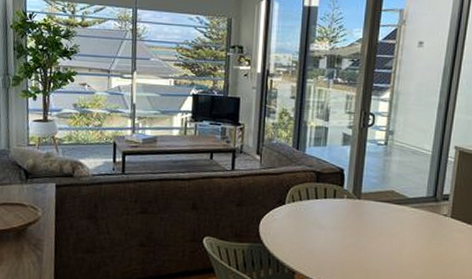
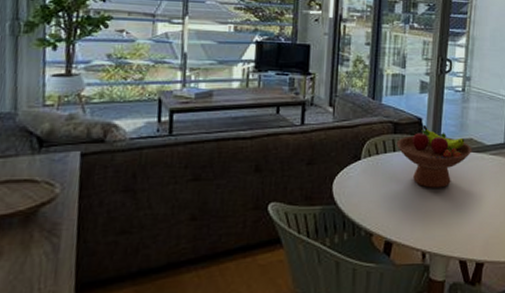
fruit bowl: none [319,175,394,236] -> present [396,124,473,188]

